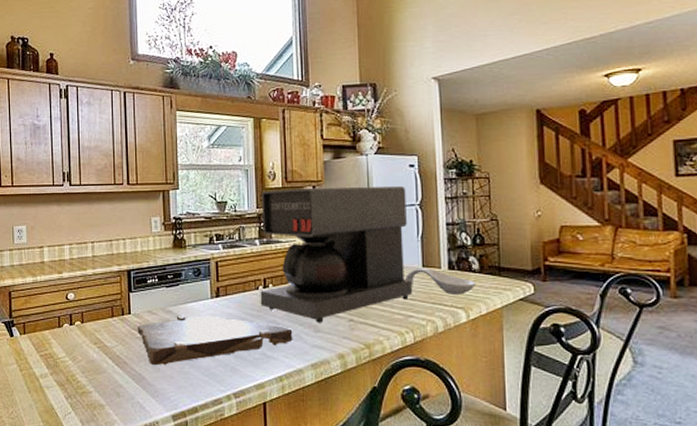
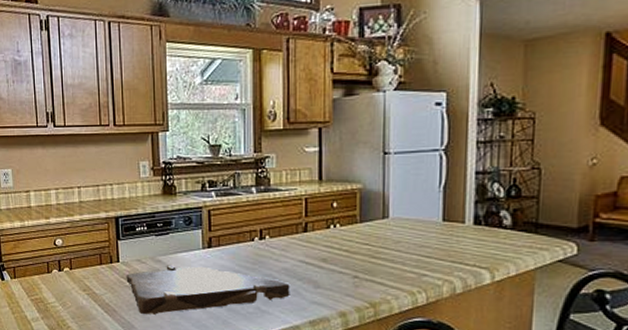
coffee maker: present [260,186,412,323] -> none [255,128,429,279]
spoon rest: present [404,268,476,295] -> none [420,222,506,253]

